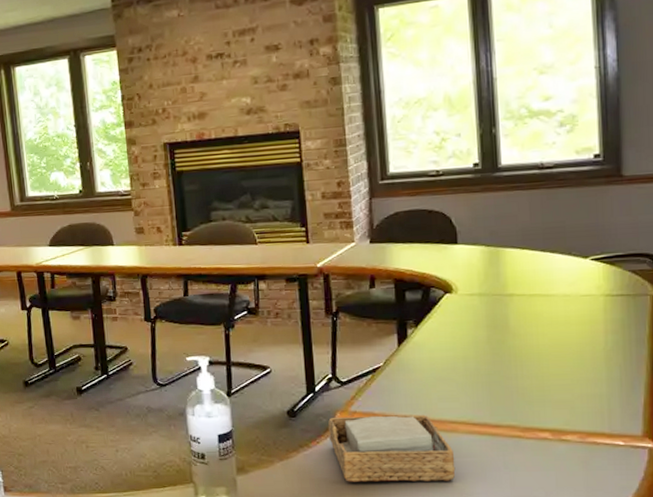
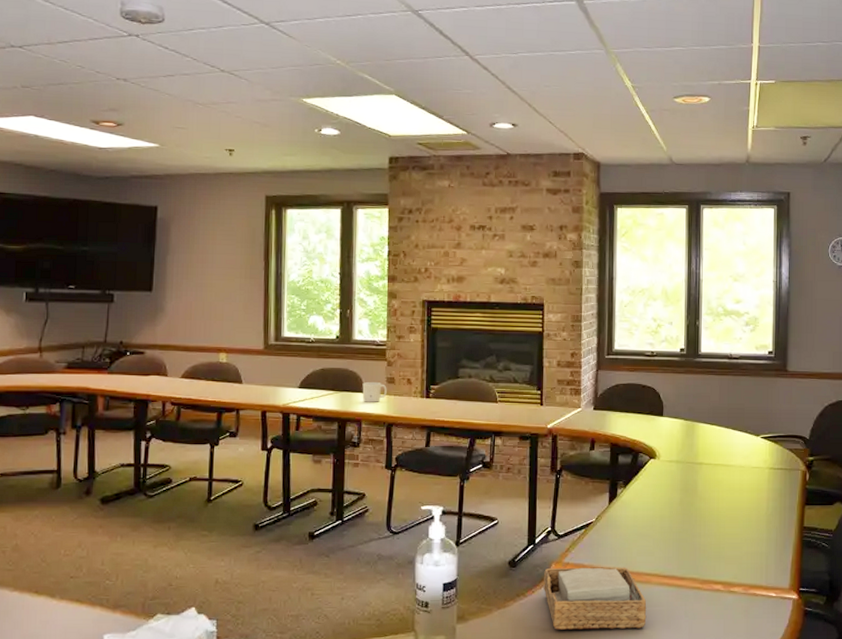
mug: none [111,234,137,255] -> present [362,382,387,402]

